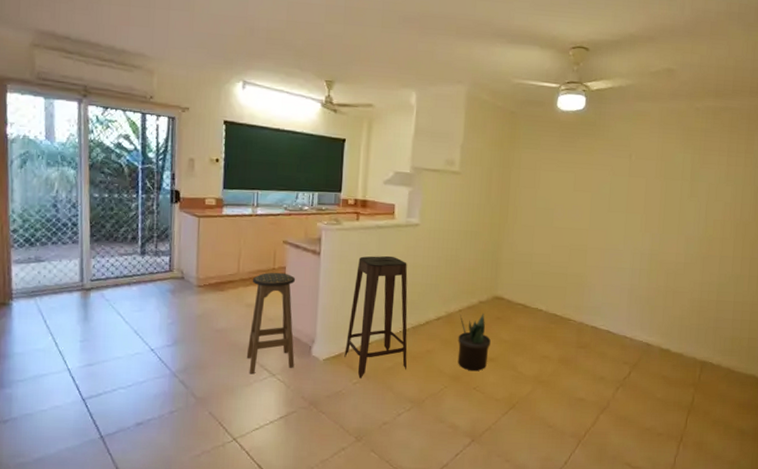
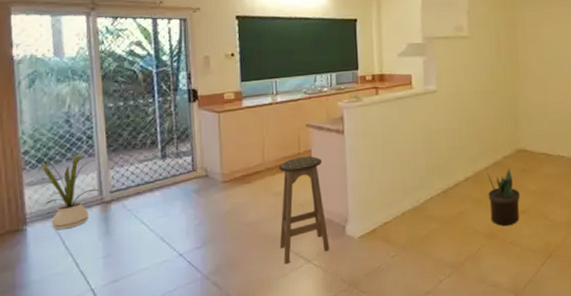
house plant: none [19,233,83,310] -> present [31,153,102,231]
bar stool: present [344,255,408,378] -> none [379,124,442,251]

